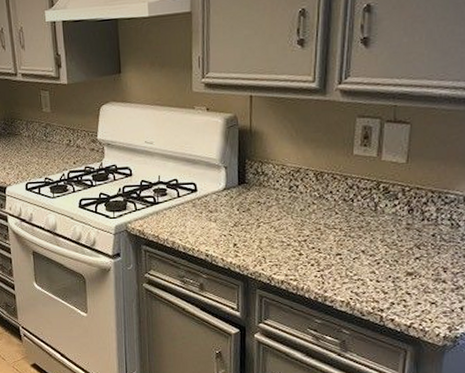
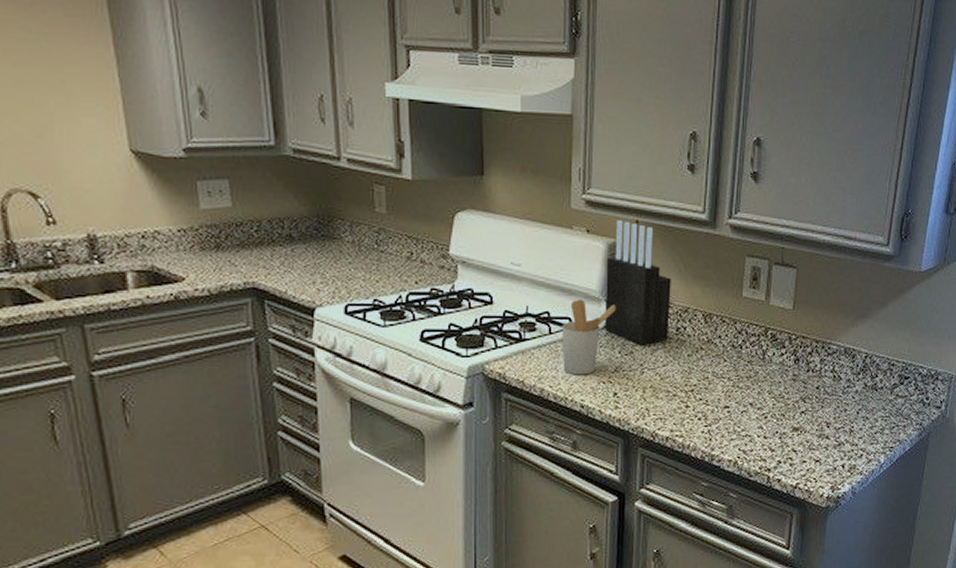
utensil holder: none [188,166,234,230] -> present [561,298,616,375]
knife block: none [224,97,284,203] -> present [605,220,671,345]

